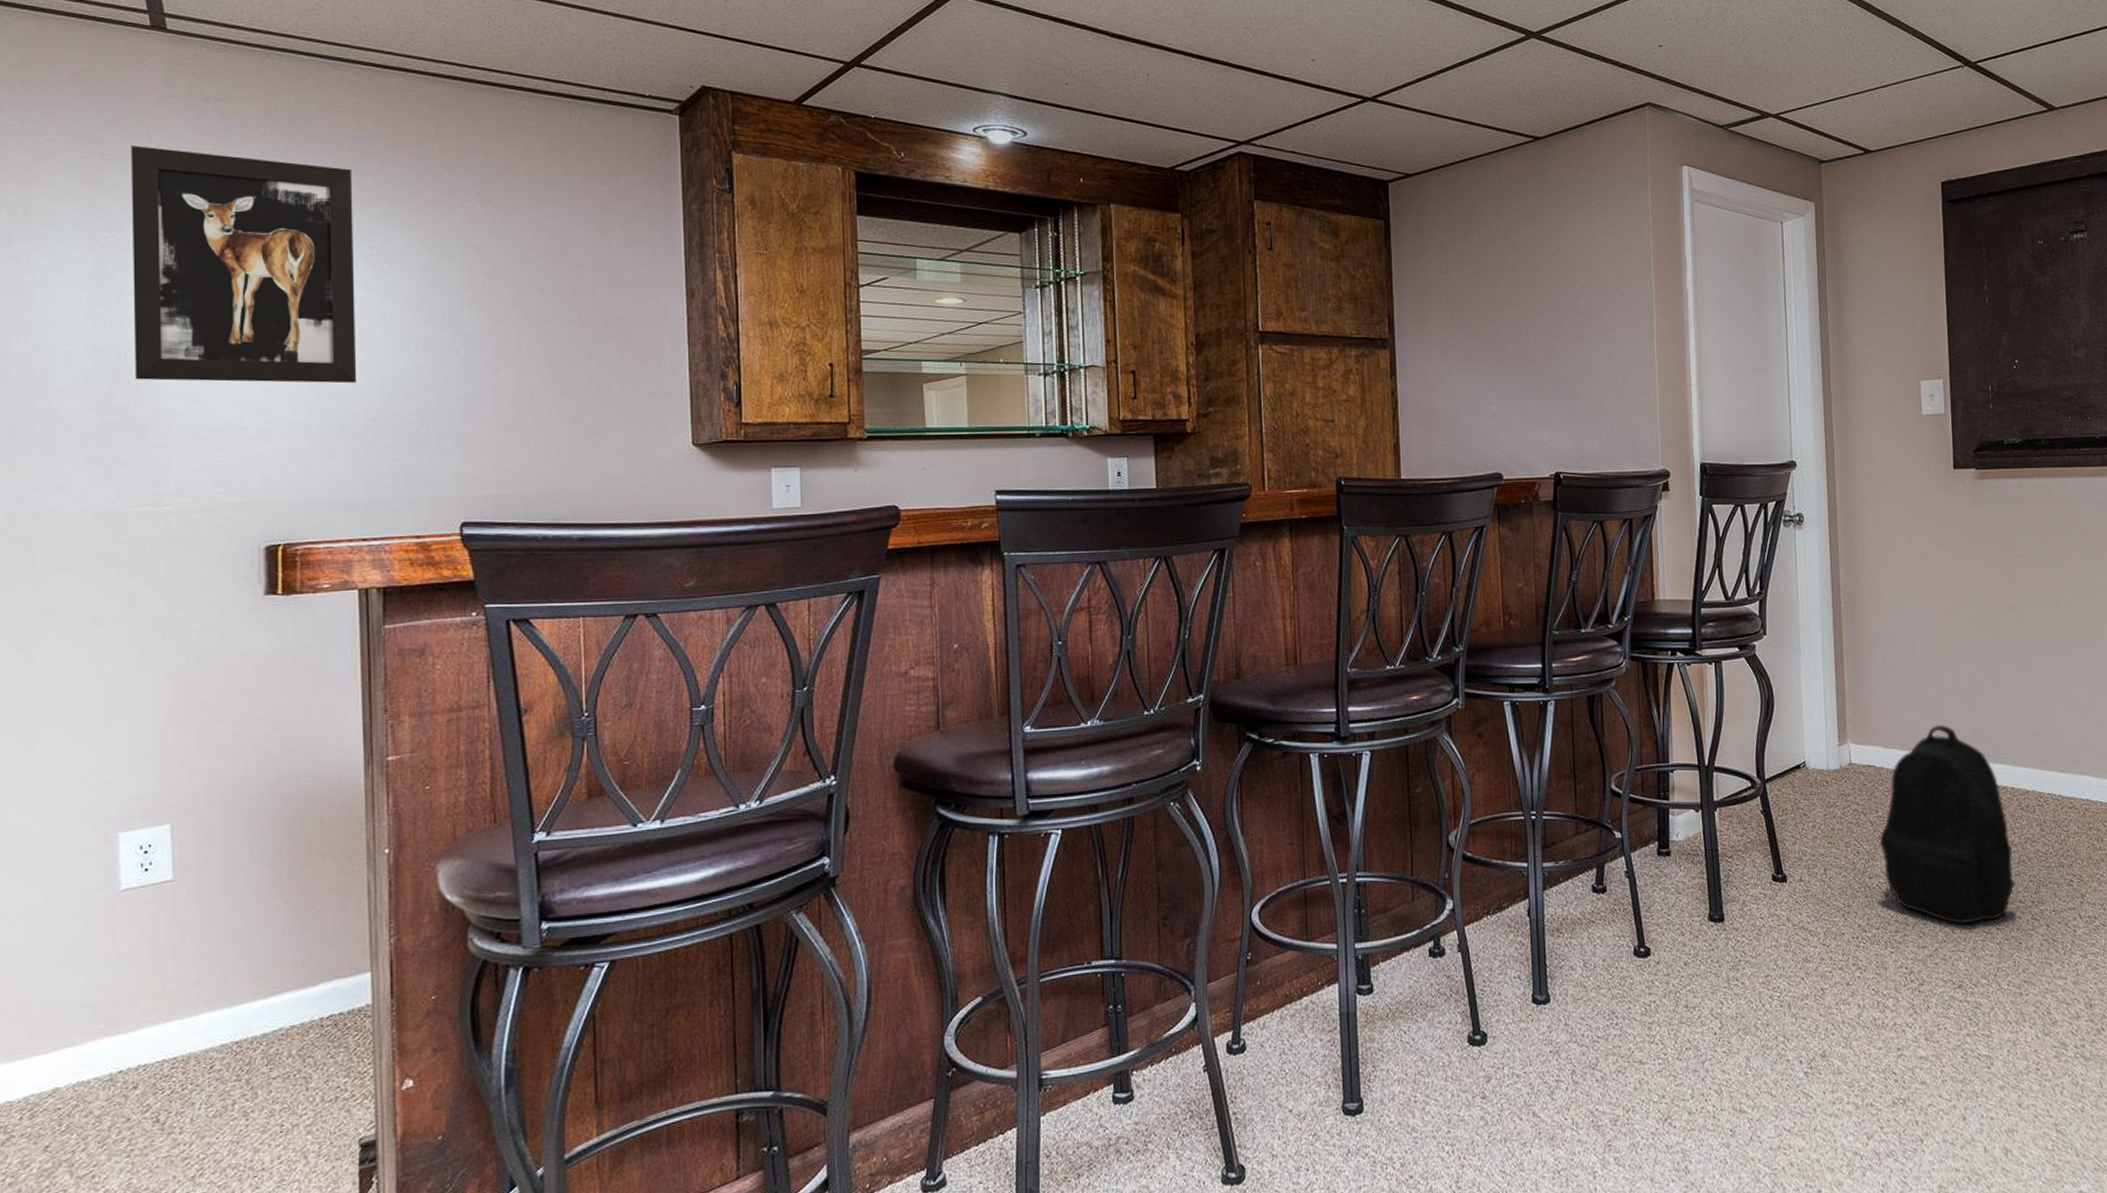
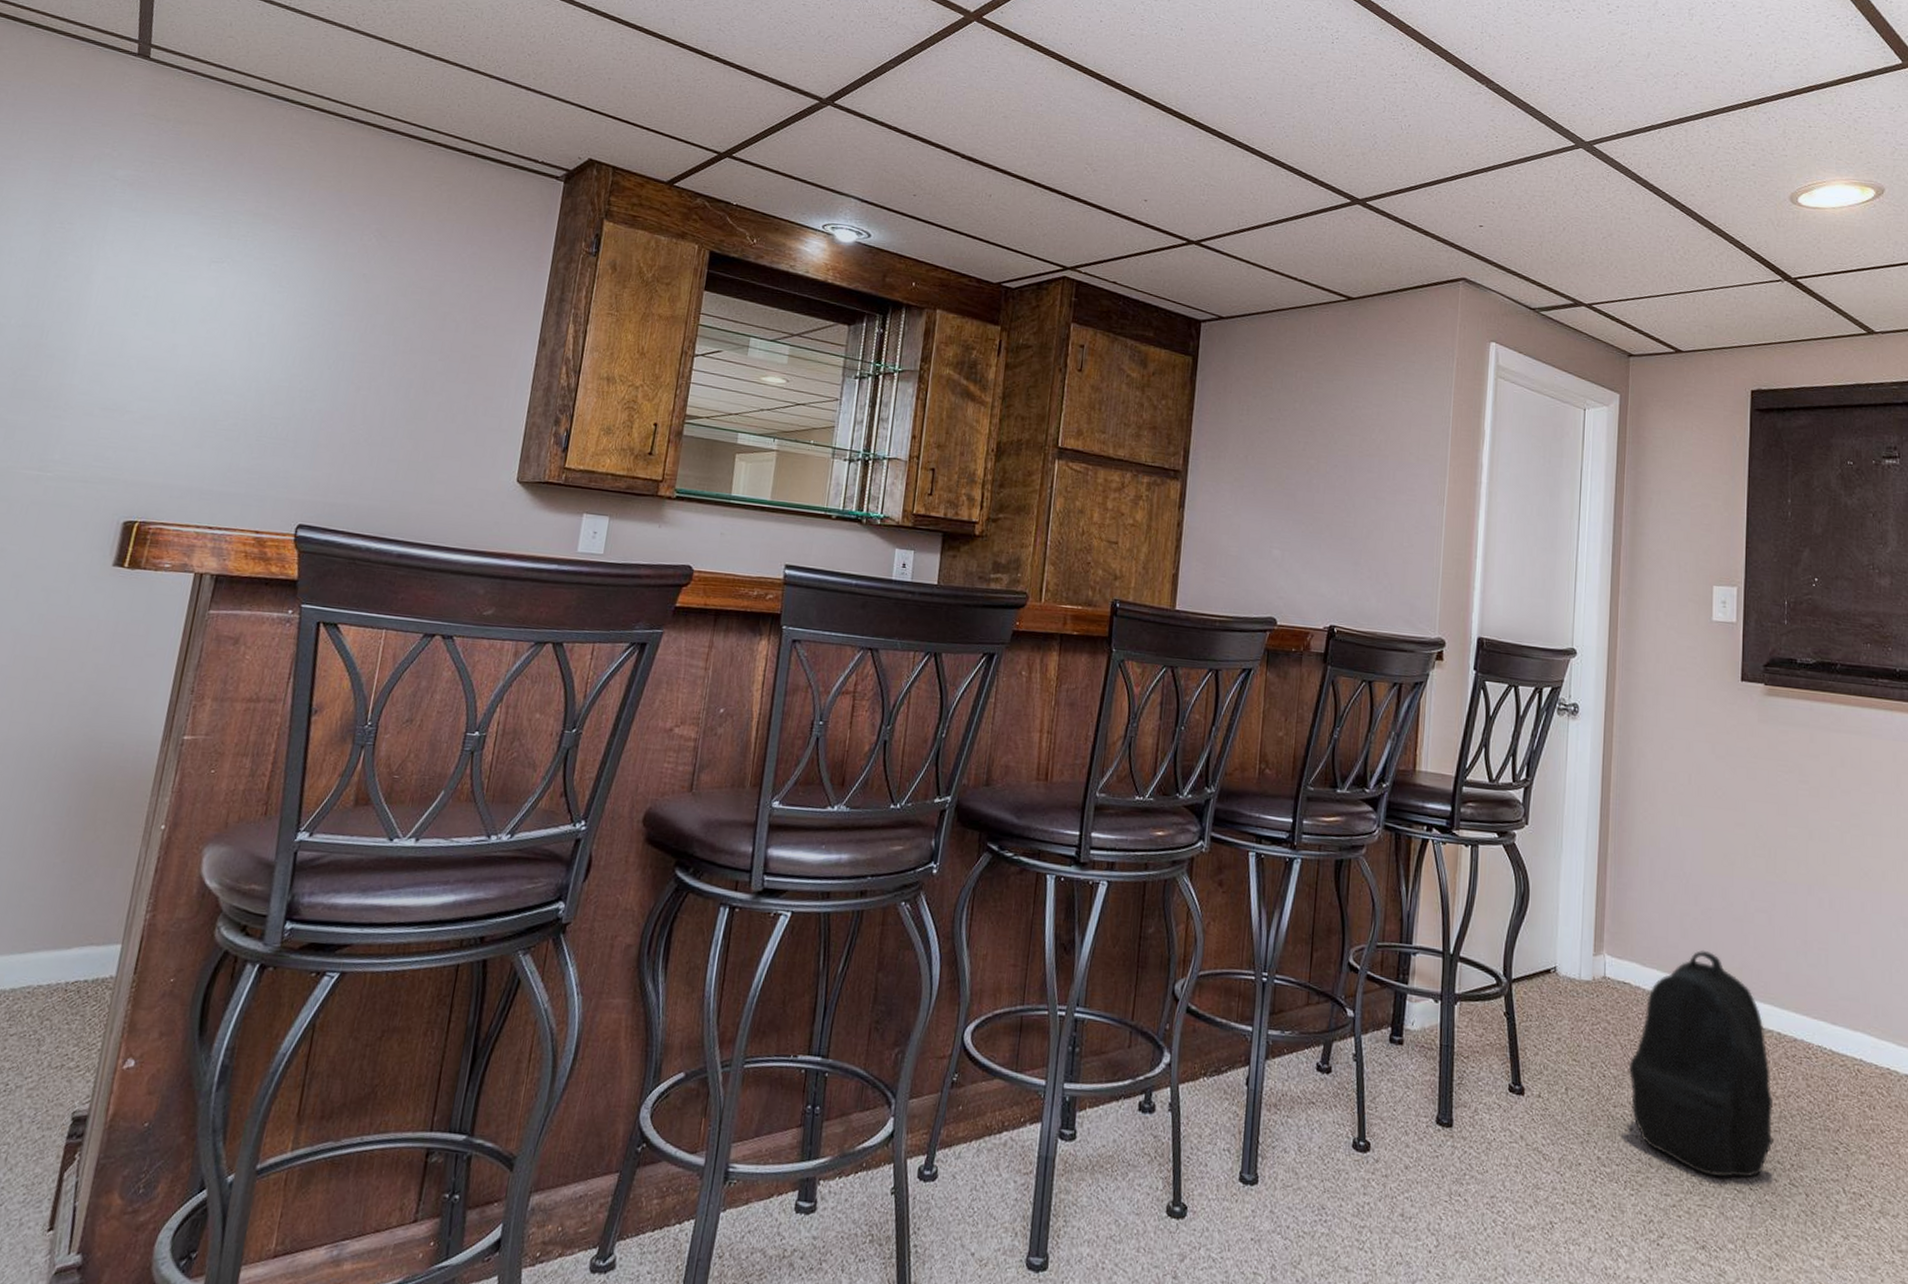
wall art: present [131,145,357,384] -> none [50,152,275,384]

